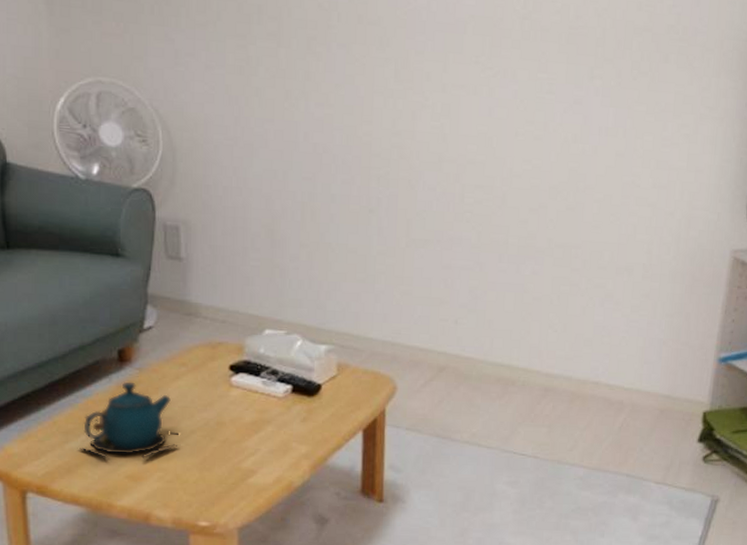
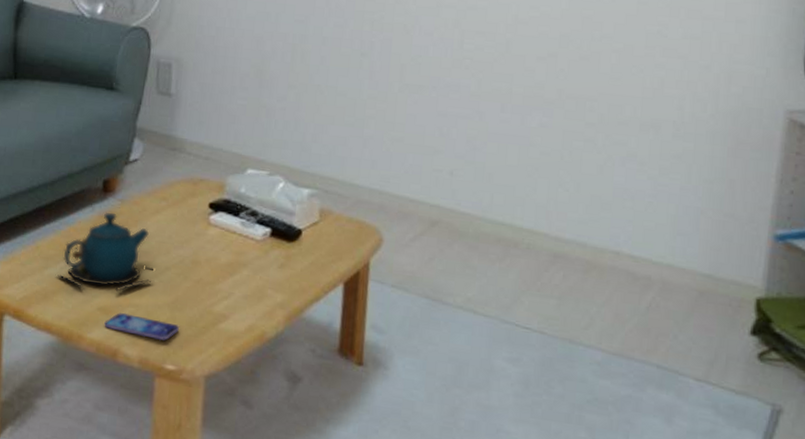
smartphone: none [133,477,209,500] -> present [104,312,179,341]

